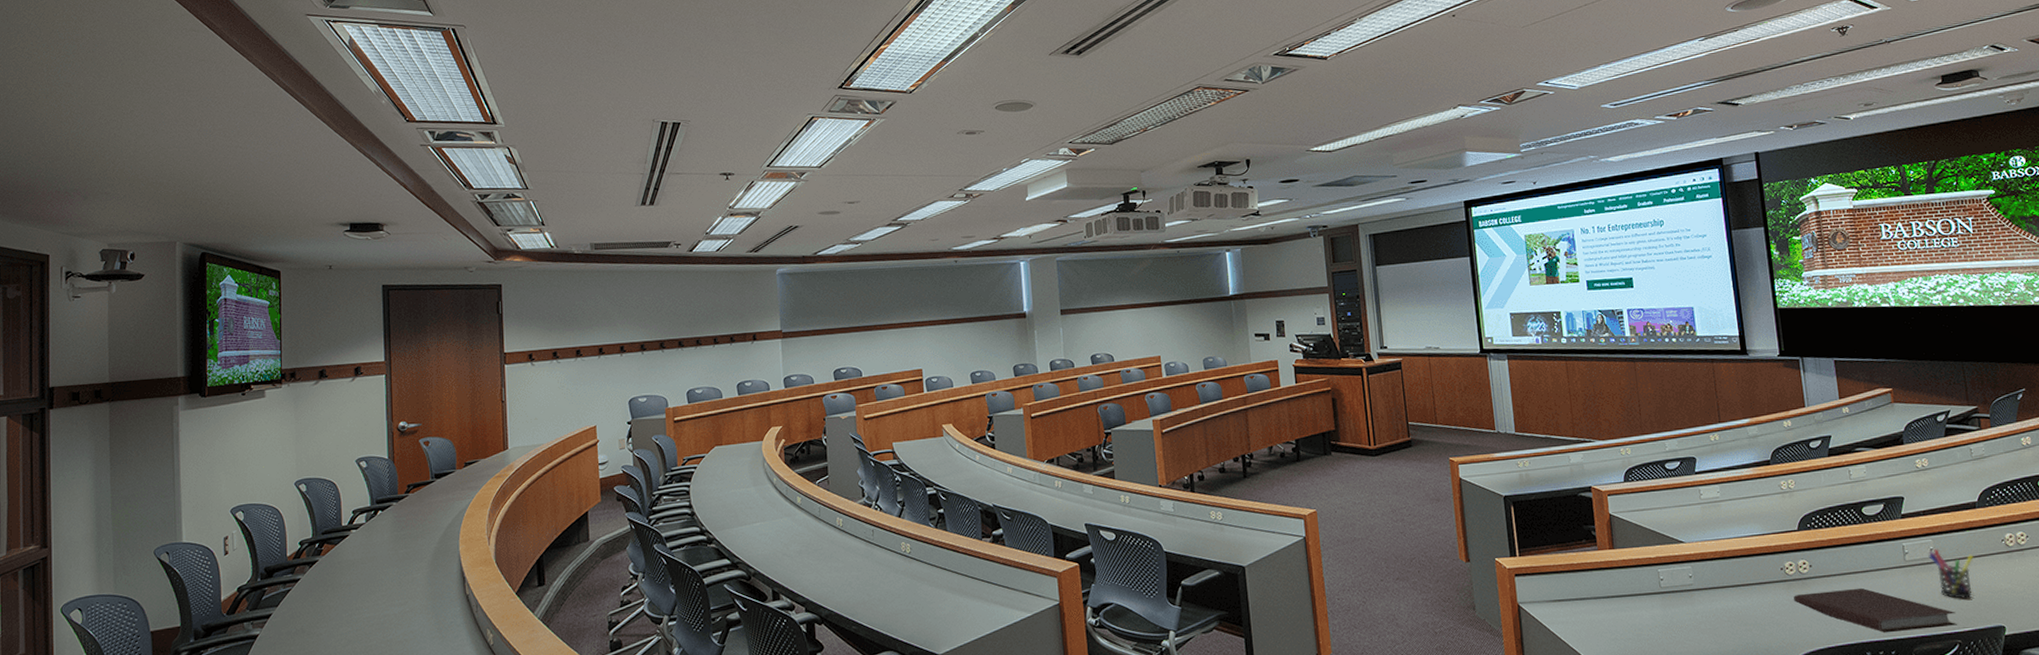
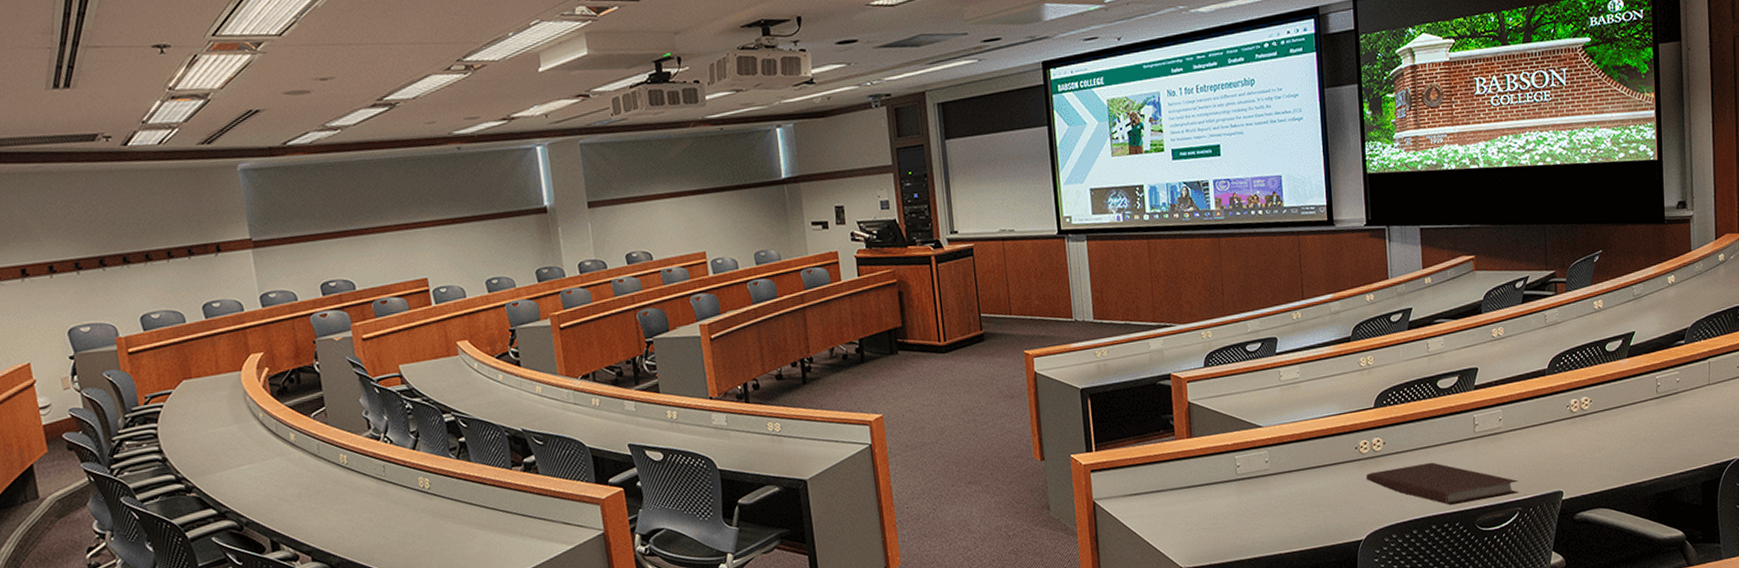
pen holder: present [1928,549,1974,599] -> none [1497,419,1540,467]

